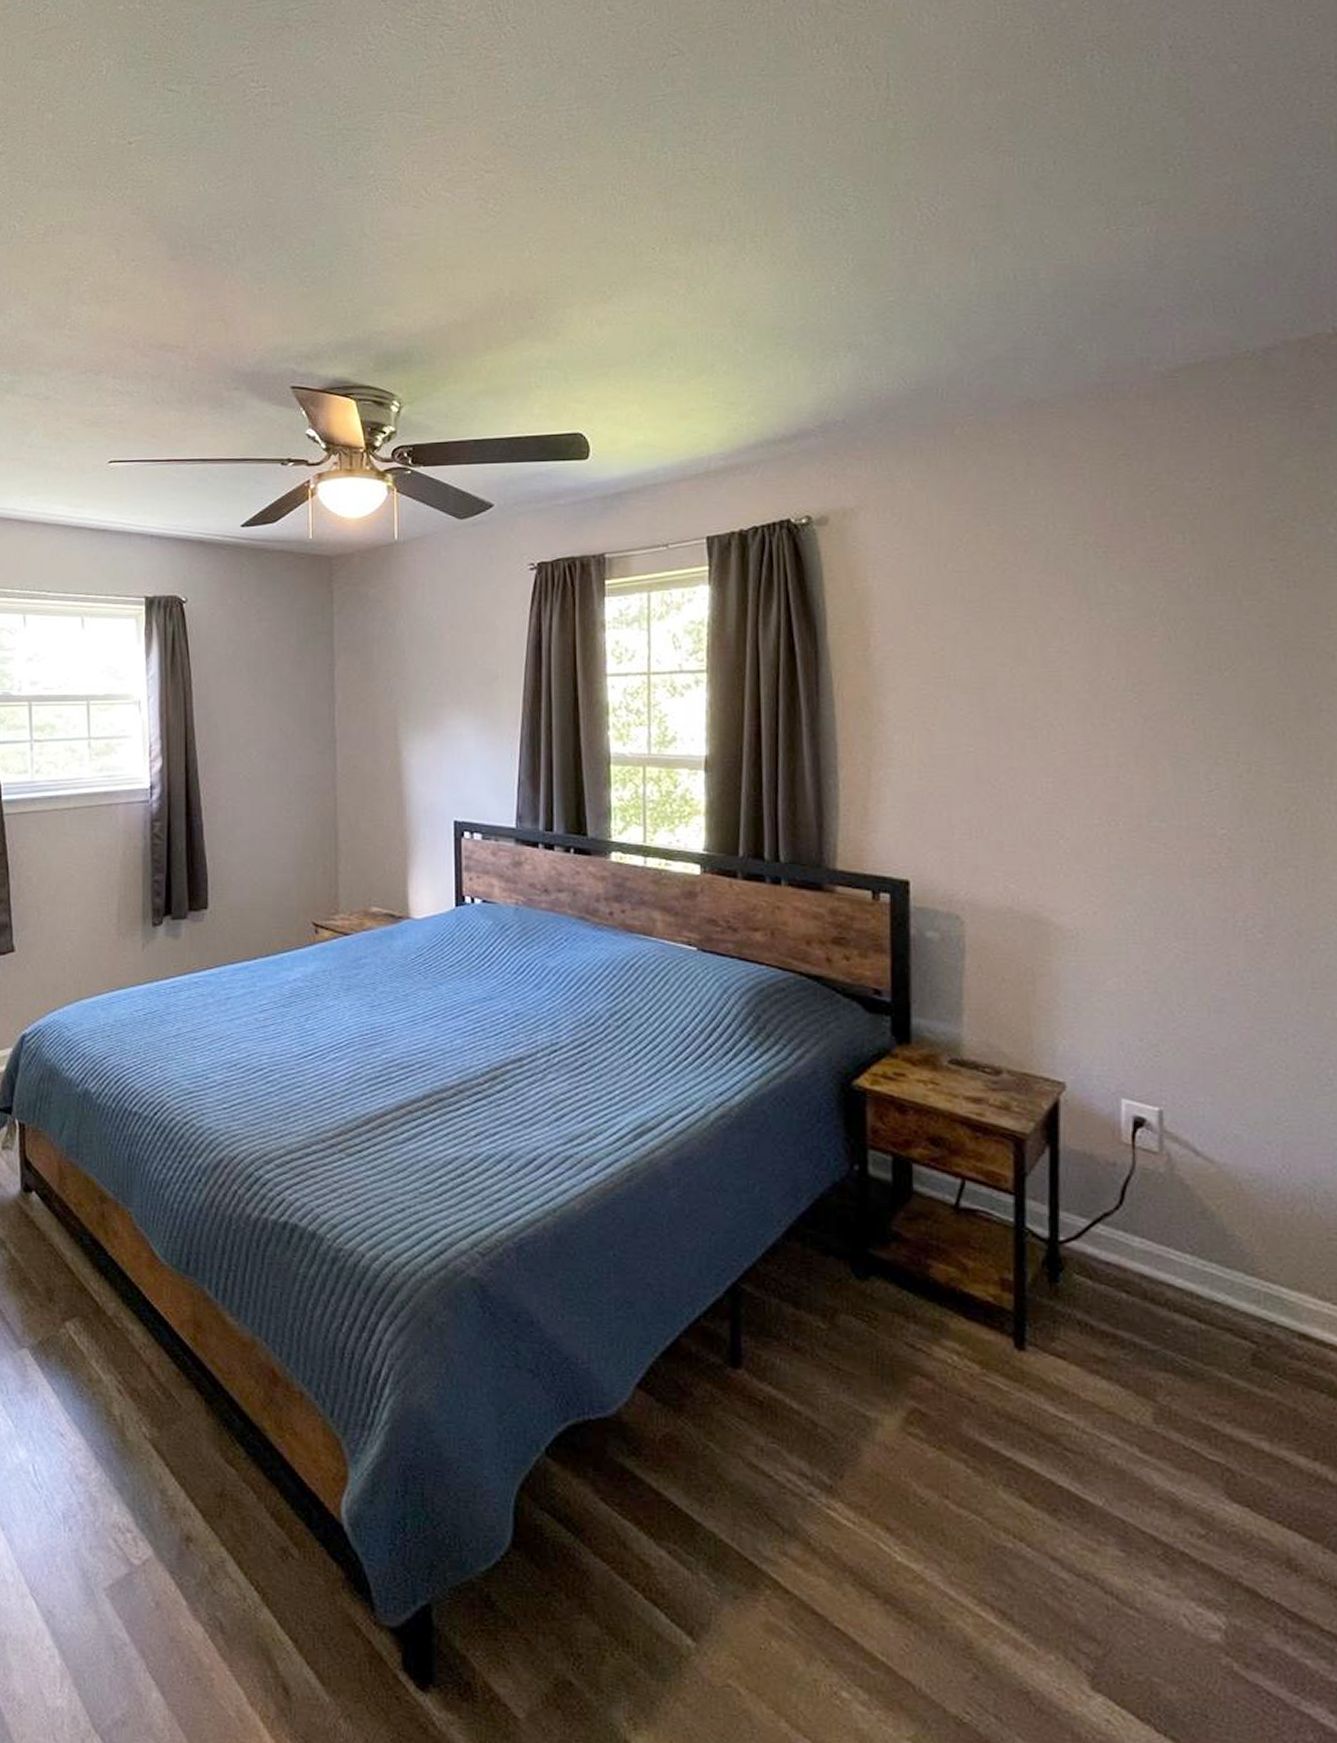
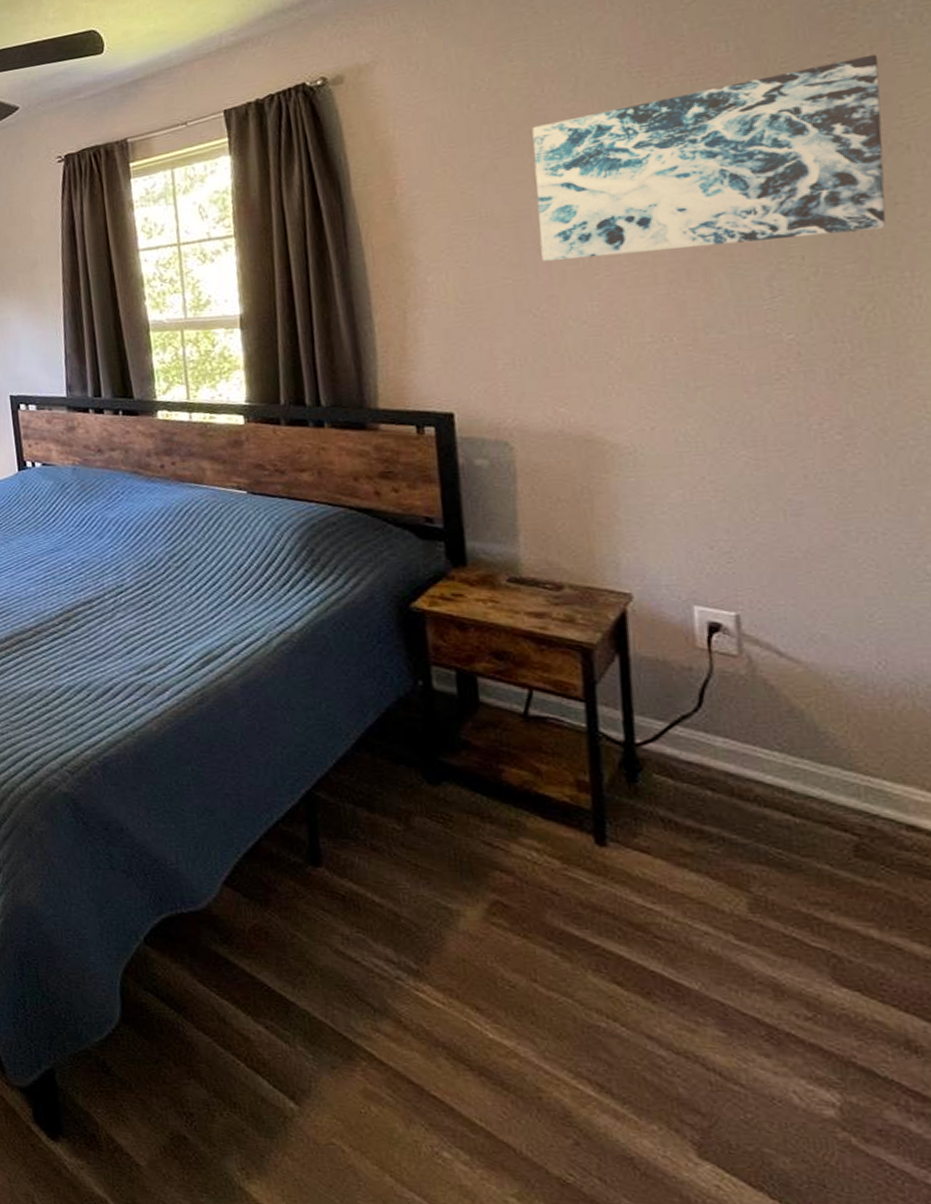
wall art: none [1003,564,1313,734] -> present [532,54,886,261]

